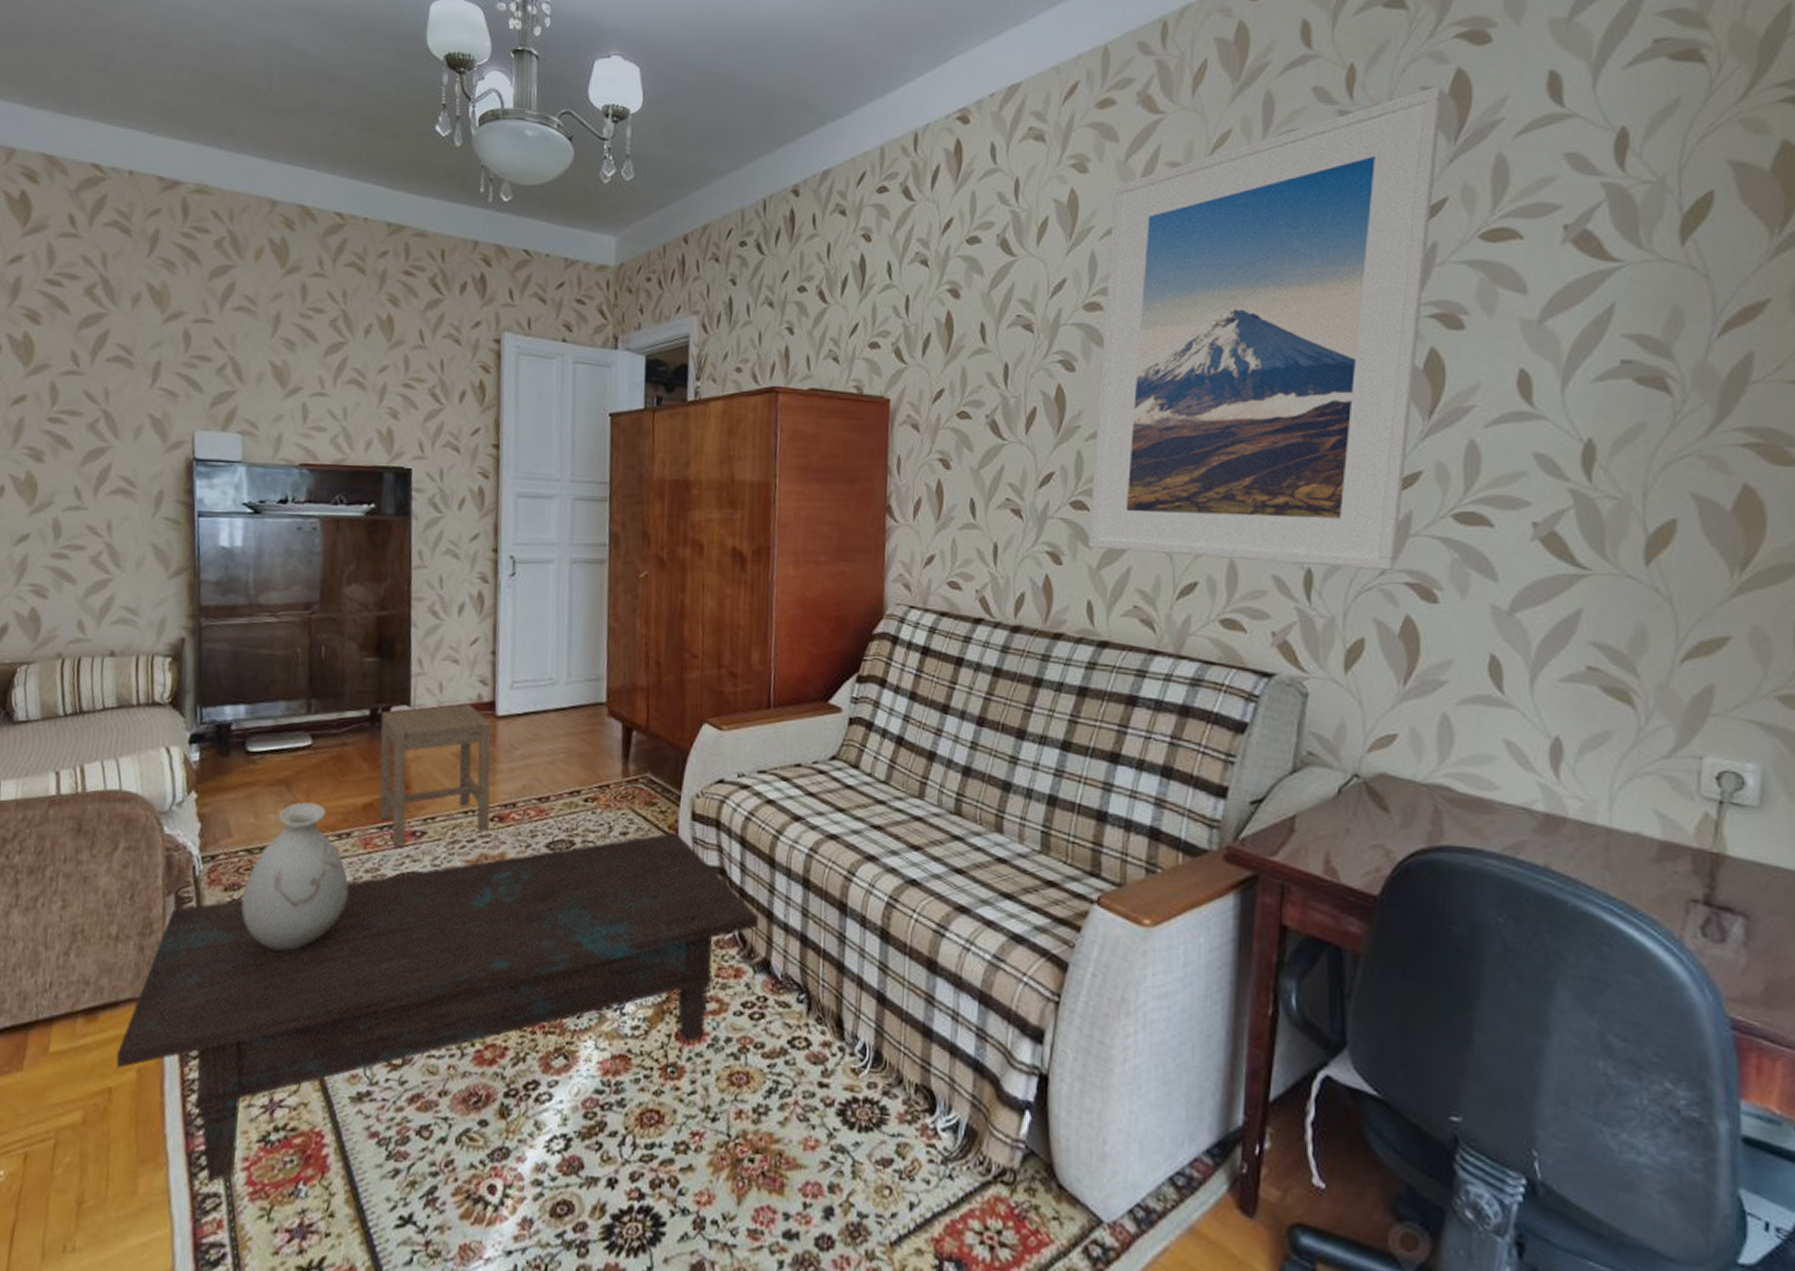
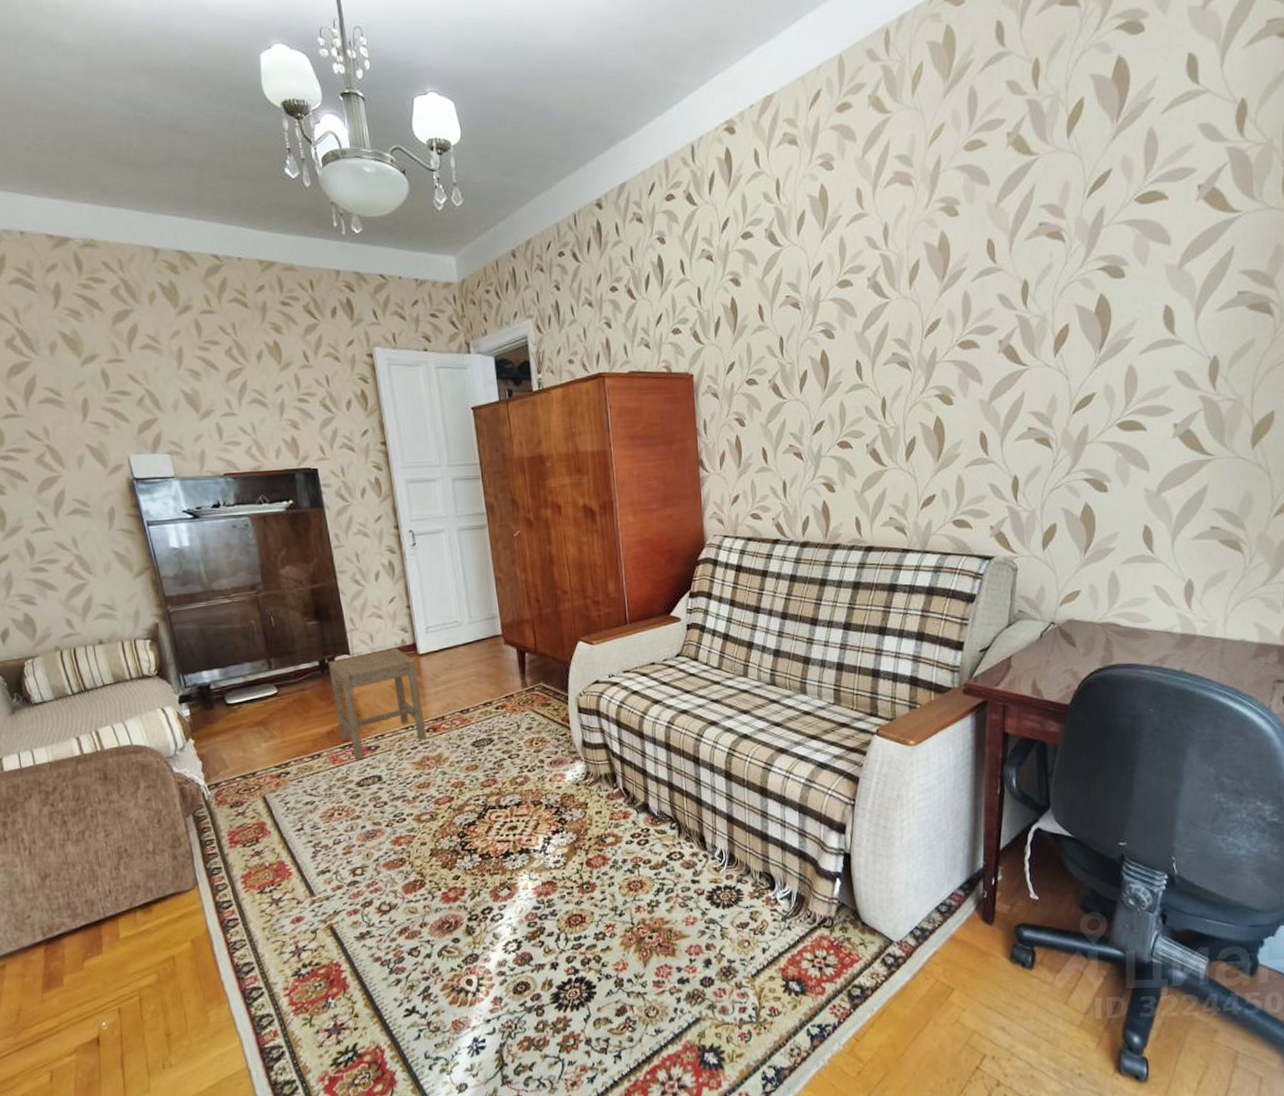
coffee table: present [116,831,760,1183] -> none [173,722,637,1008]
vase: present [241,802,349,951] -> none [246,735,328,845]
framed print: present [1088,87,1442,570] -> none [853,74,1107,477]

